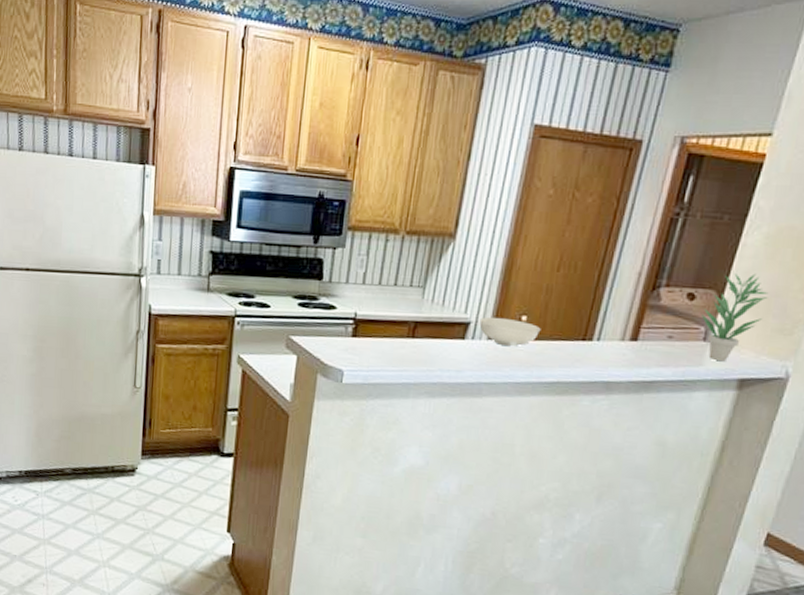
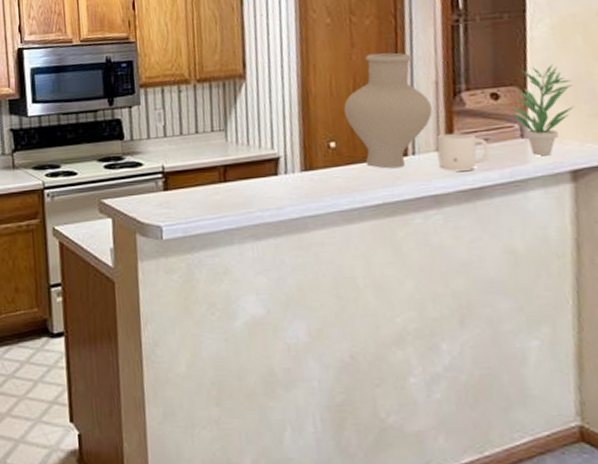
bowl: present [479,316,541,347] -> none [288,147,353,176]
vase: none [543,233,629,351] -> present [344,52,432,169]
mug: none [619,325,671,365] -> present [436,133,490,172]

